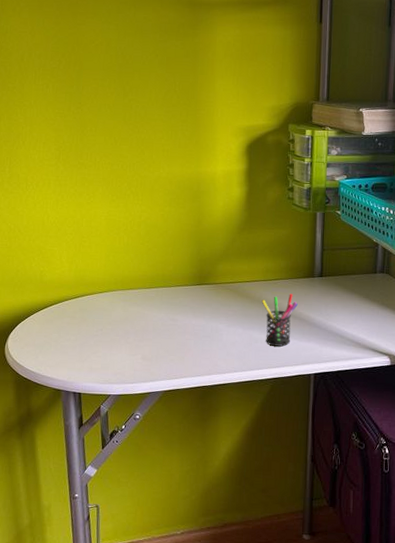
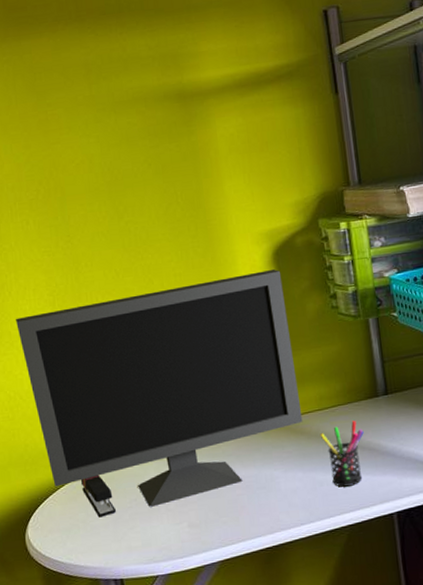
monitor: none [25,158,251,338] -> present [16,269,303,507]
stapler: none [59,304,85,340] -> present [81,475,117,518]

